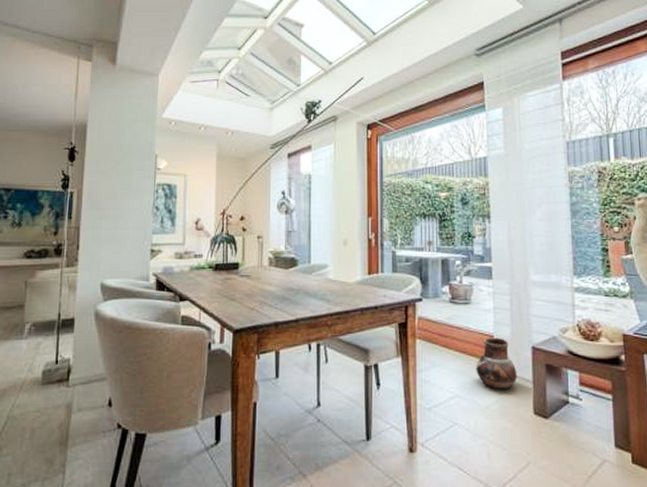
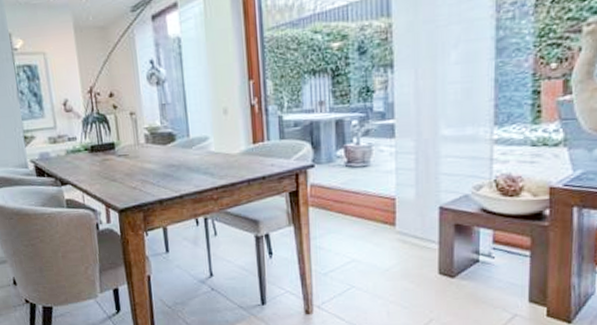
ceramic pot: present [476,337,518,390] -> none [375,199,422,253]

